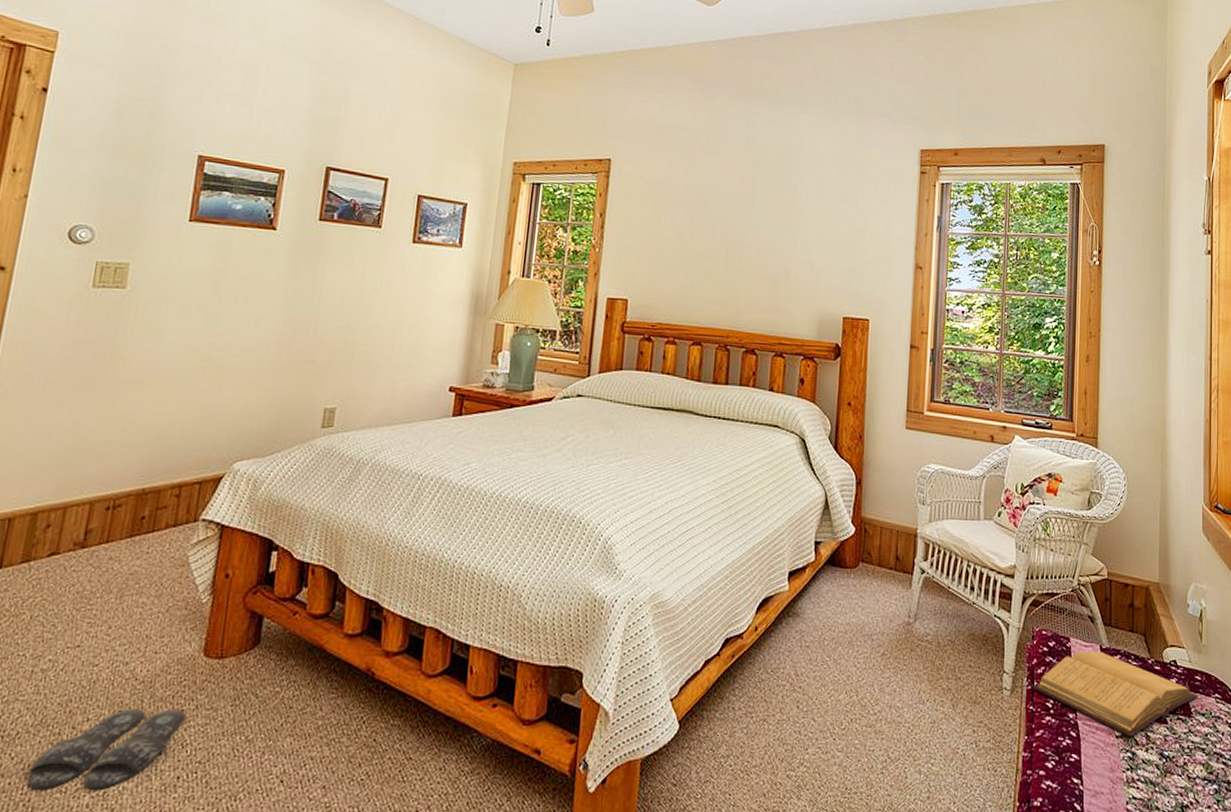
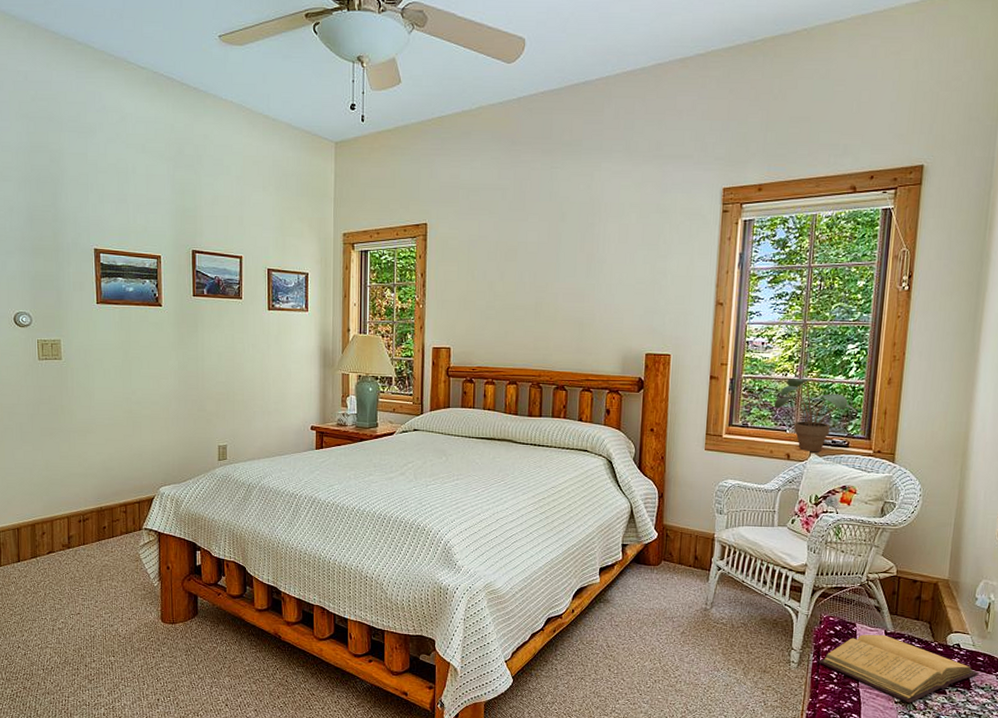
slippers: present [28,709,185,790] -> none [64,655,156,705]
potted plant: none [976,350,1060,435] -> present [774,377,858,453]

